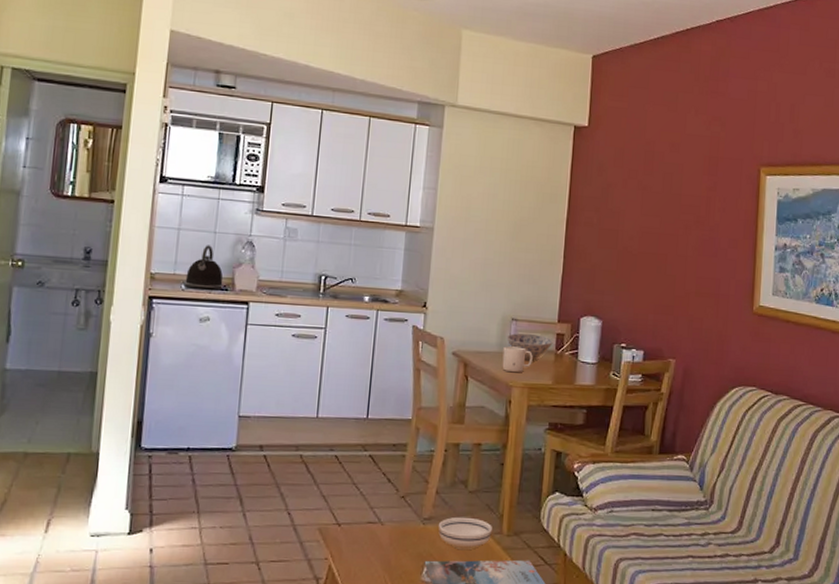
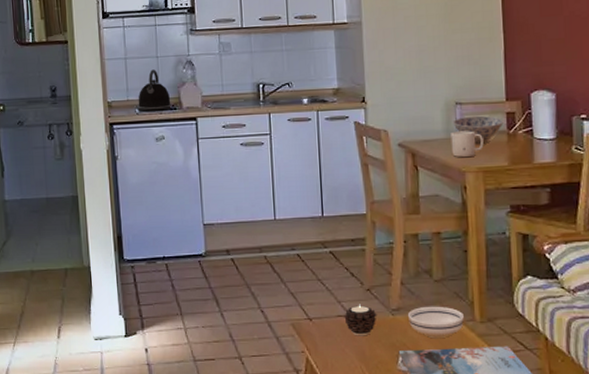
candle: none [374,511,408,545] -> present [344,304,377,336]

